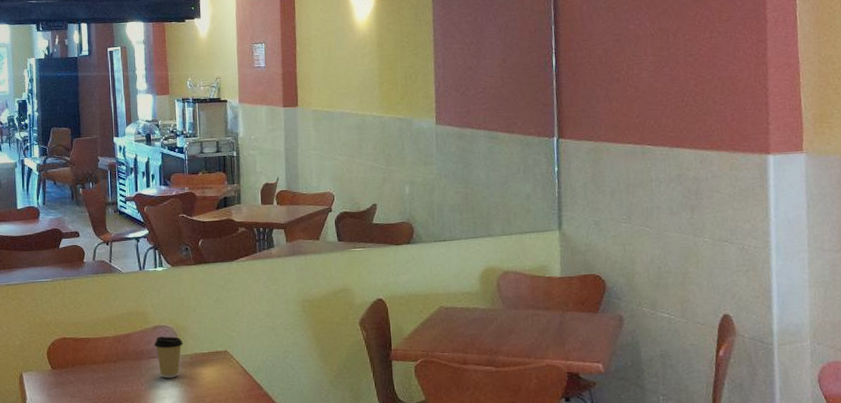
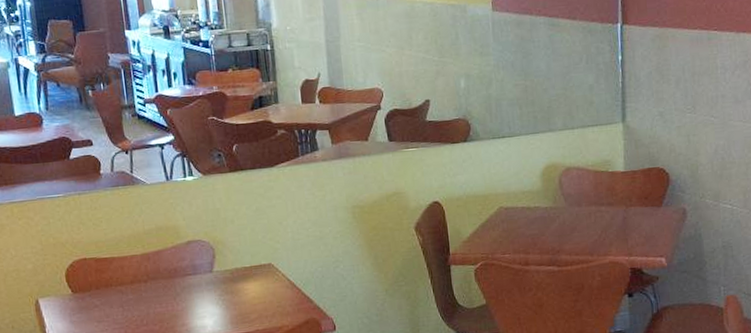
coffee cup: present [154,336,183,379] -> none [189,251,222,297]

